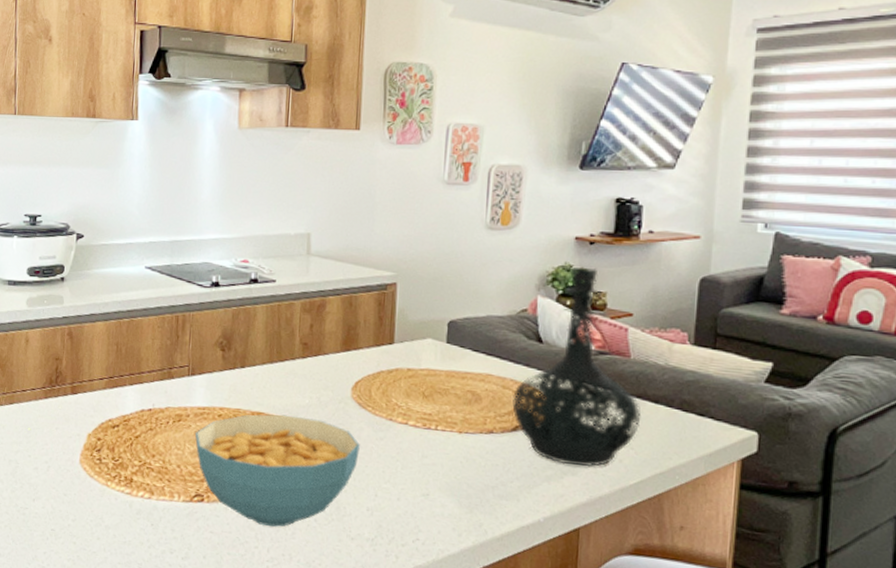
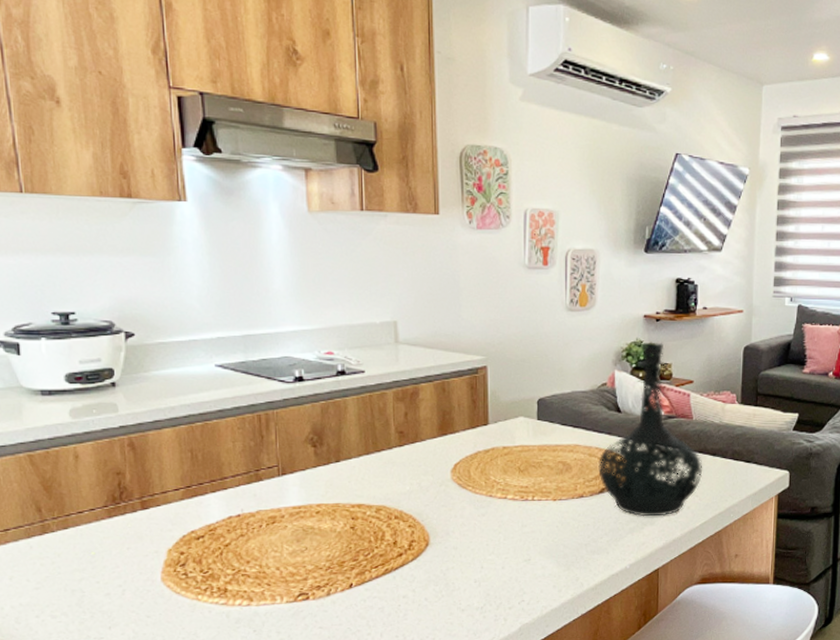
cereal bowl: present [194,414,360,527] -> none [292,503,463,613]

